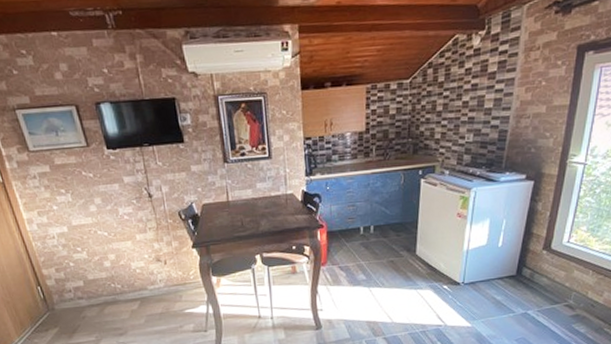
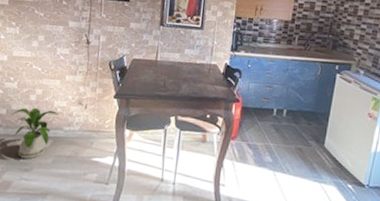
house plant: none [89,272,140,324] -> present [11,107,60,159]

